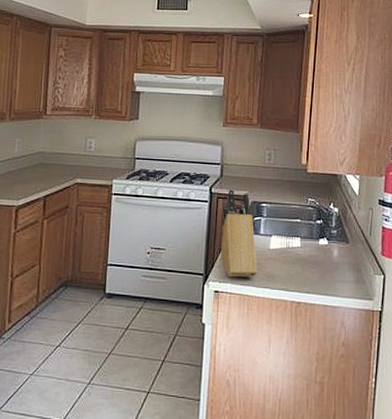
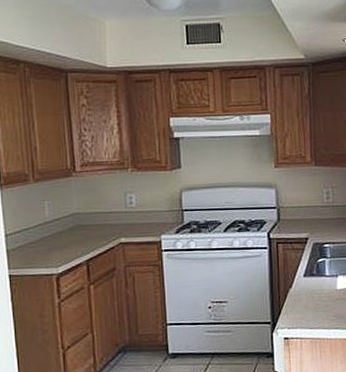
knife block: present [221,189,257,278] -> none [283,232,327,323]

